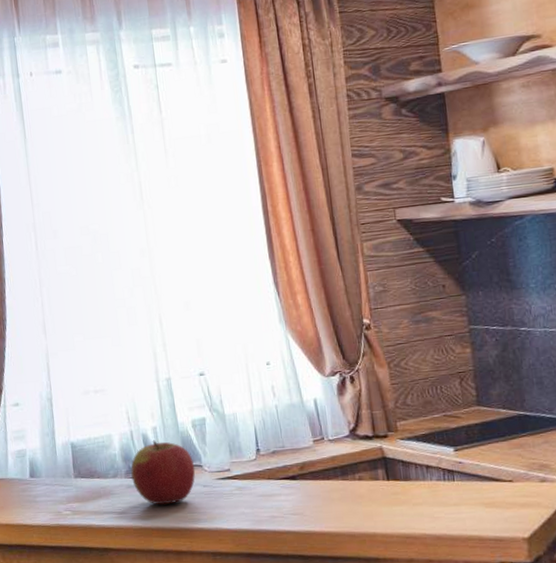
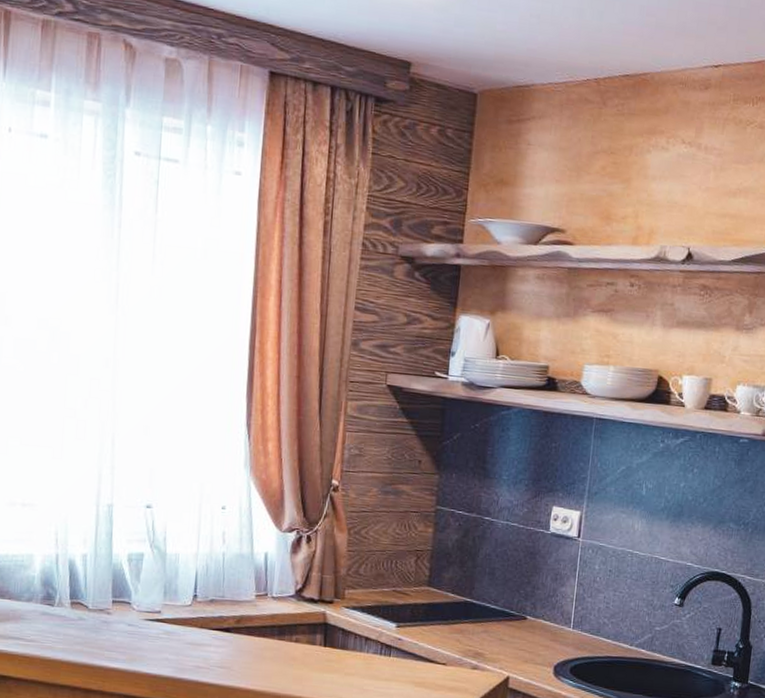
apple: present [131,440,196,505] -> none [48,568,123,639]

